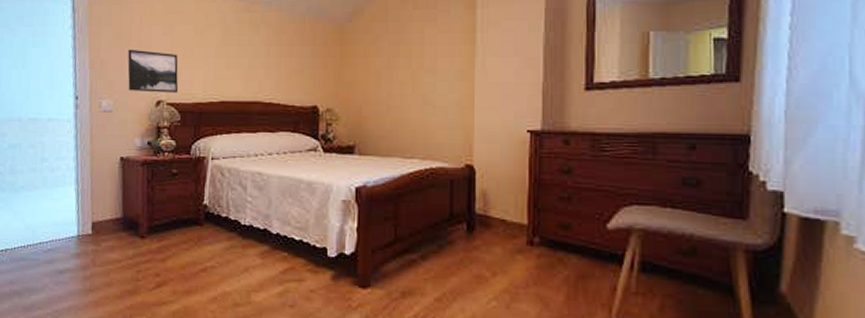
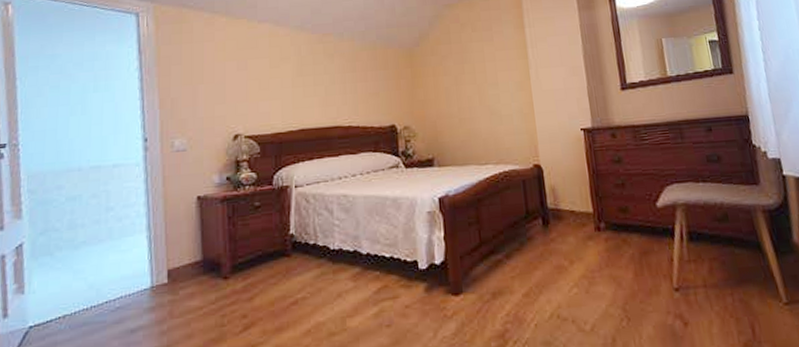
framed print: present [127,49,178,93] -> none [201,86,255,128]

